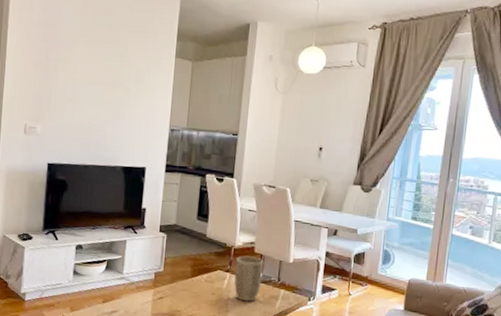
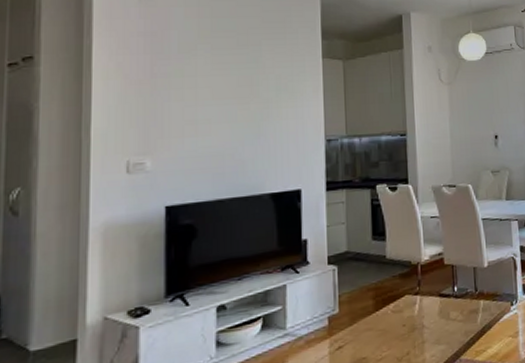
plant pot: present [234,256,264,302] -> none [425,269,458,326]

